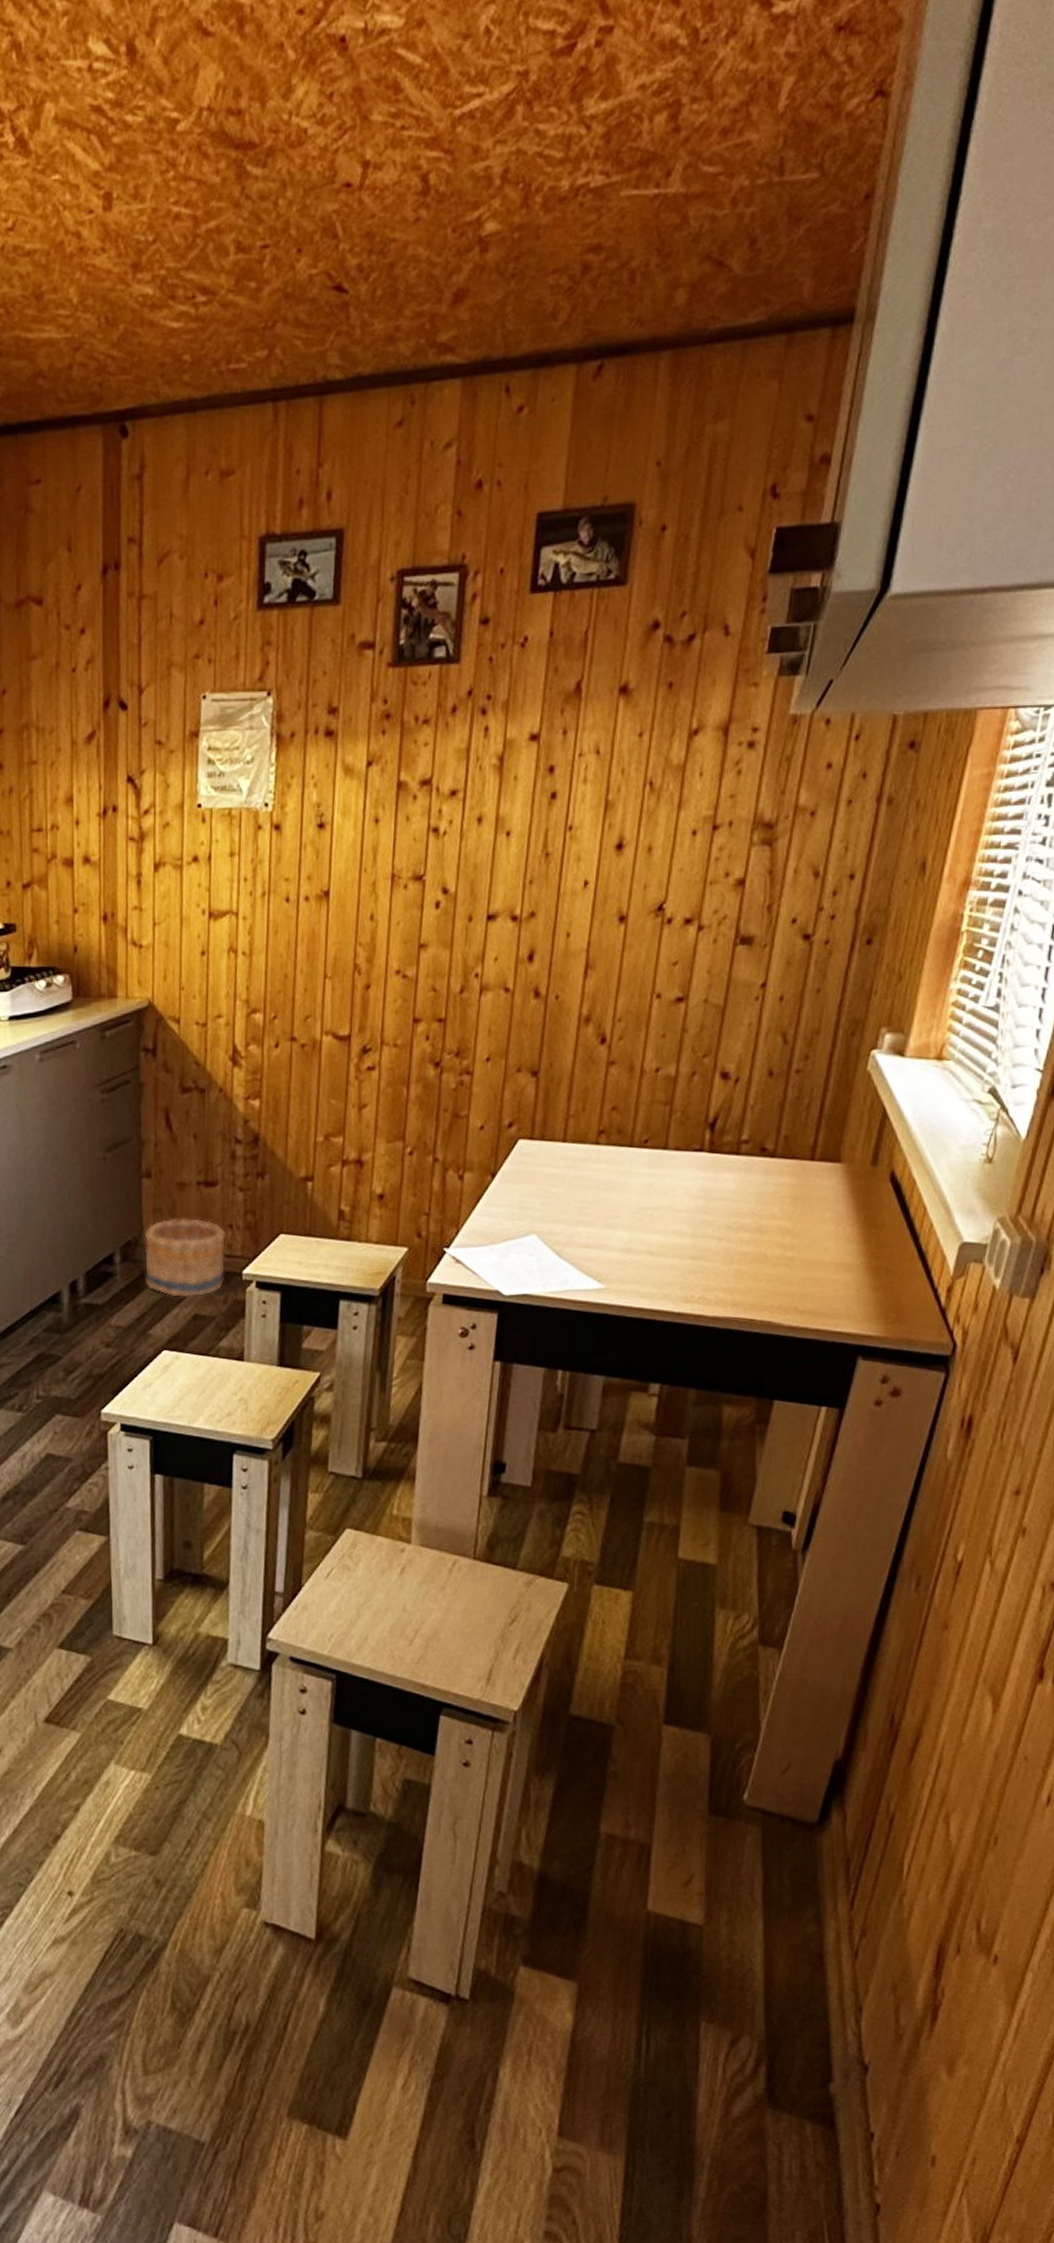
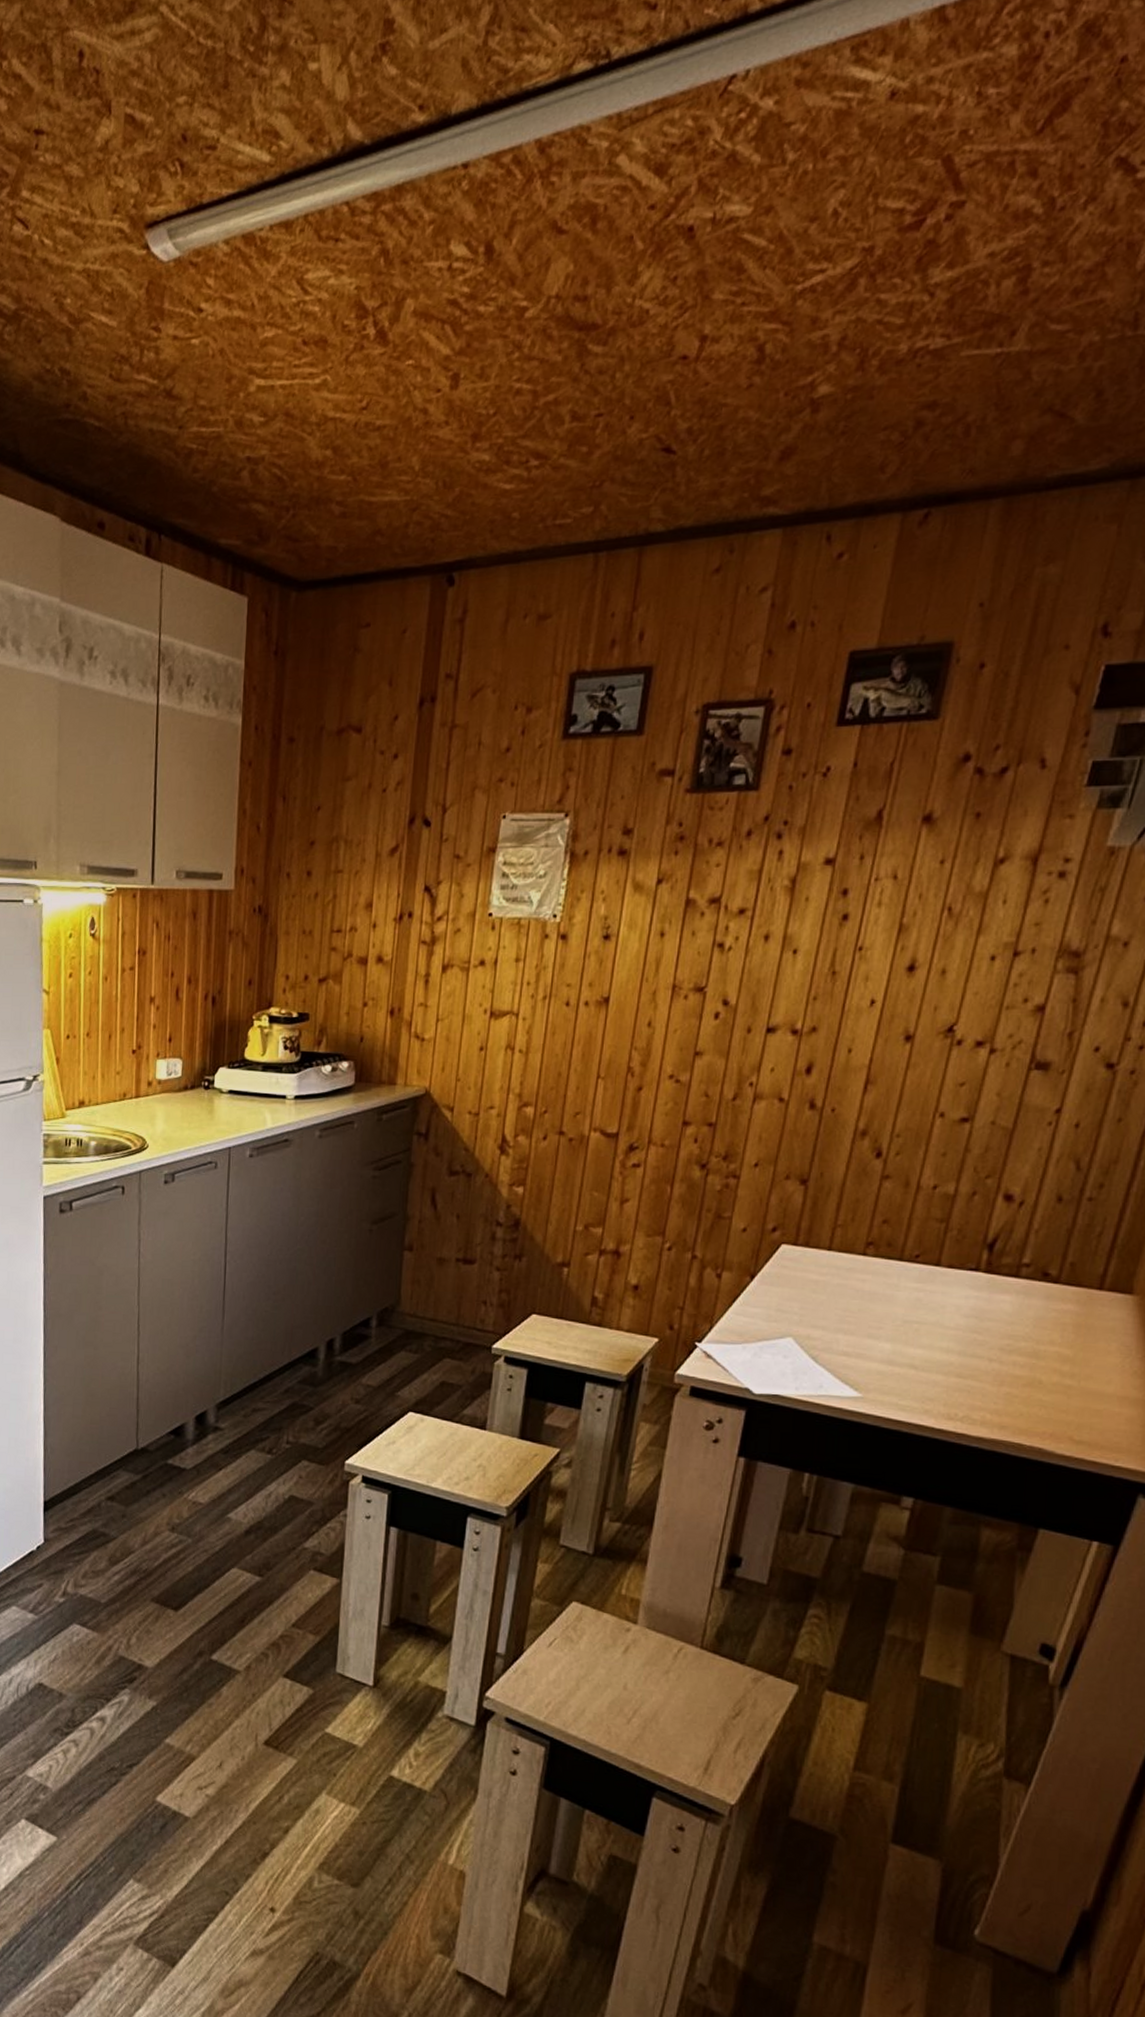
basket: present [144,1218,226,1298] -> none [398,1291,480,1366]

